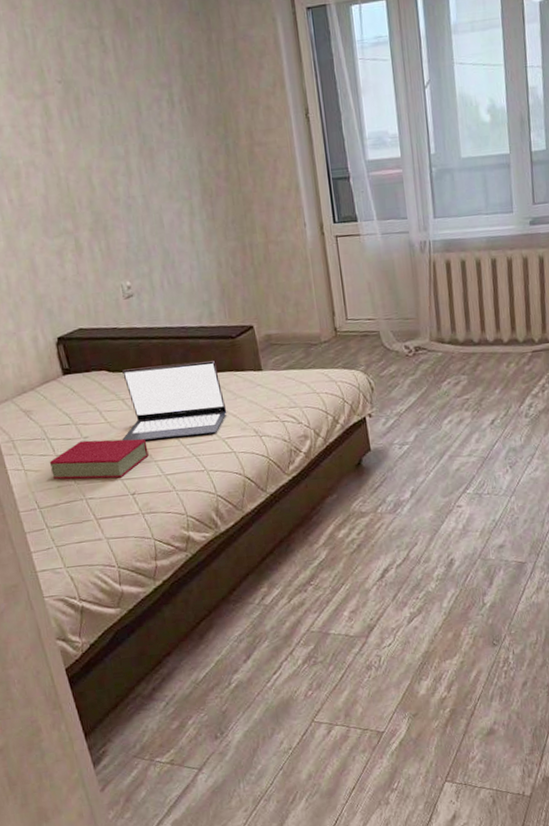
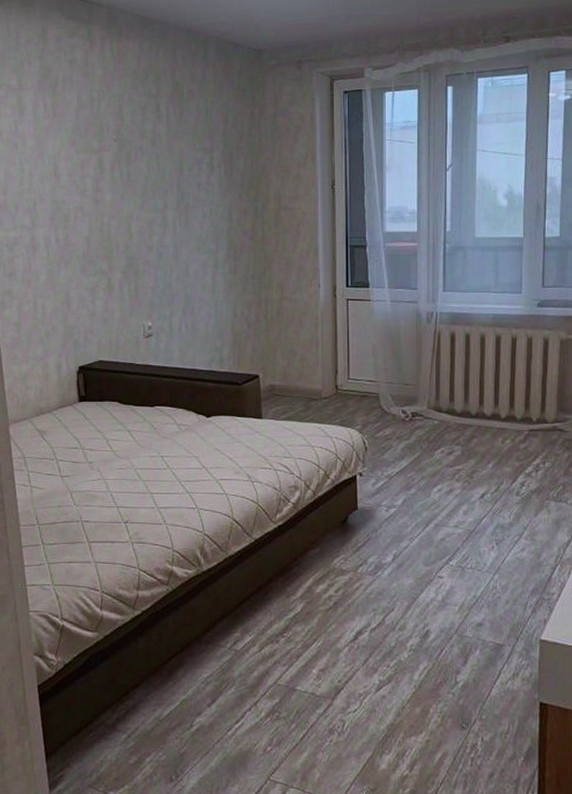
book: present [49,439,149,480] -> none [54,465,146,505]
laptop: present [122,361,227,441] -> none [124,403,224,474]

